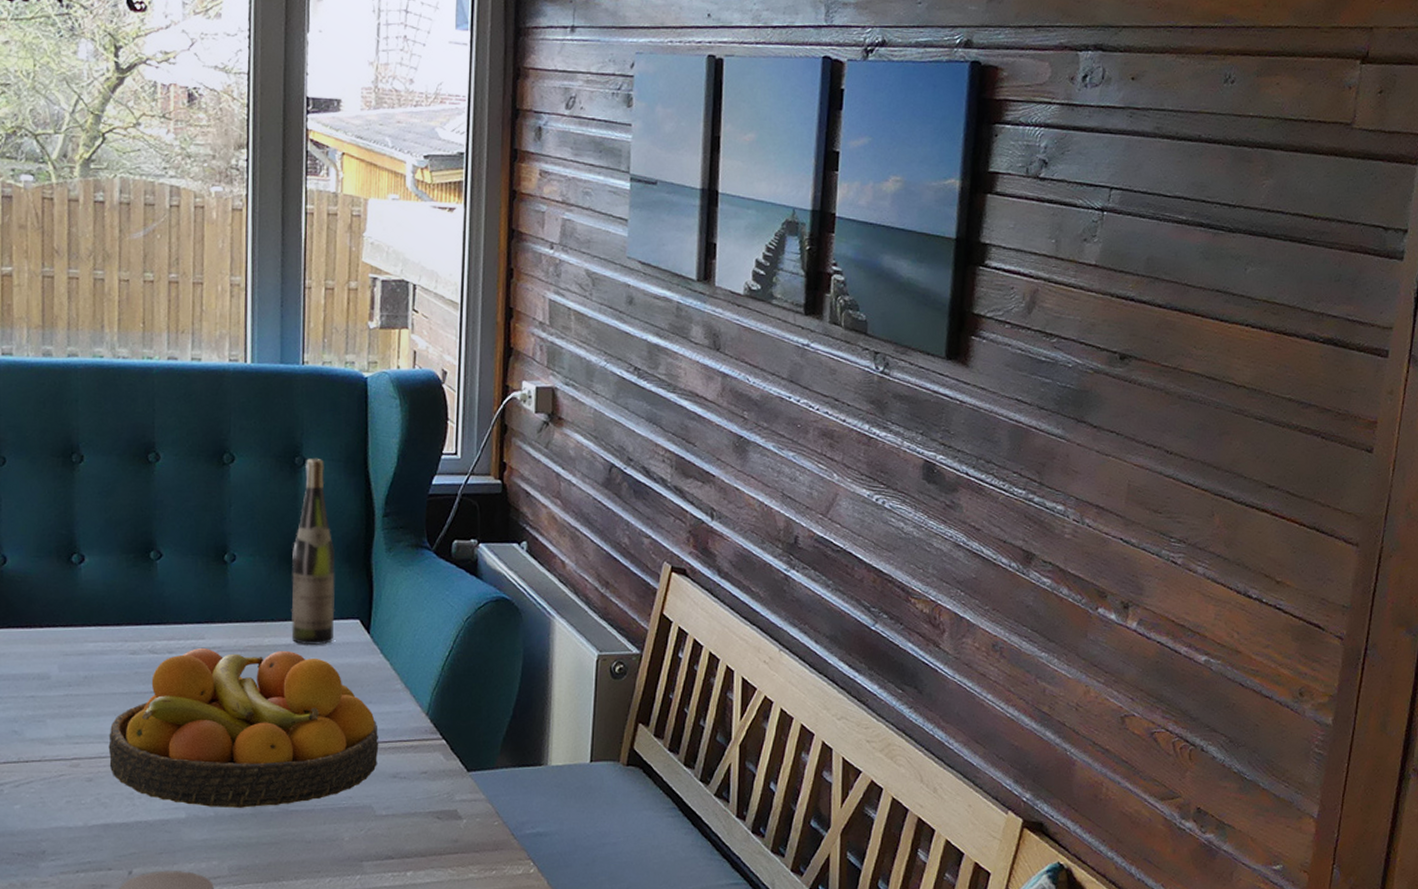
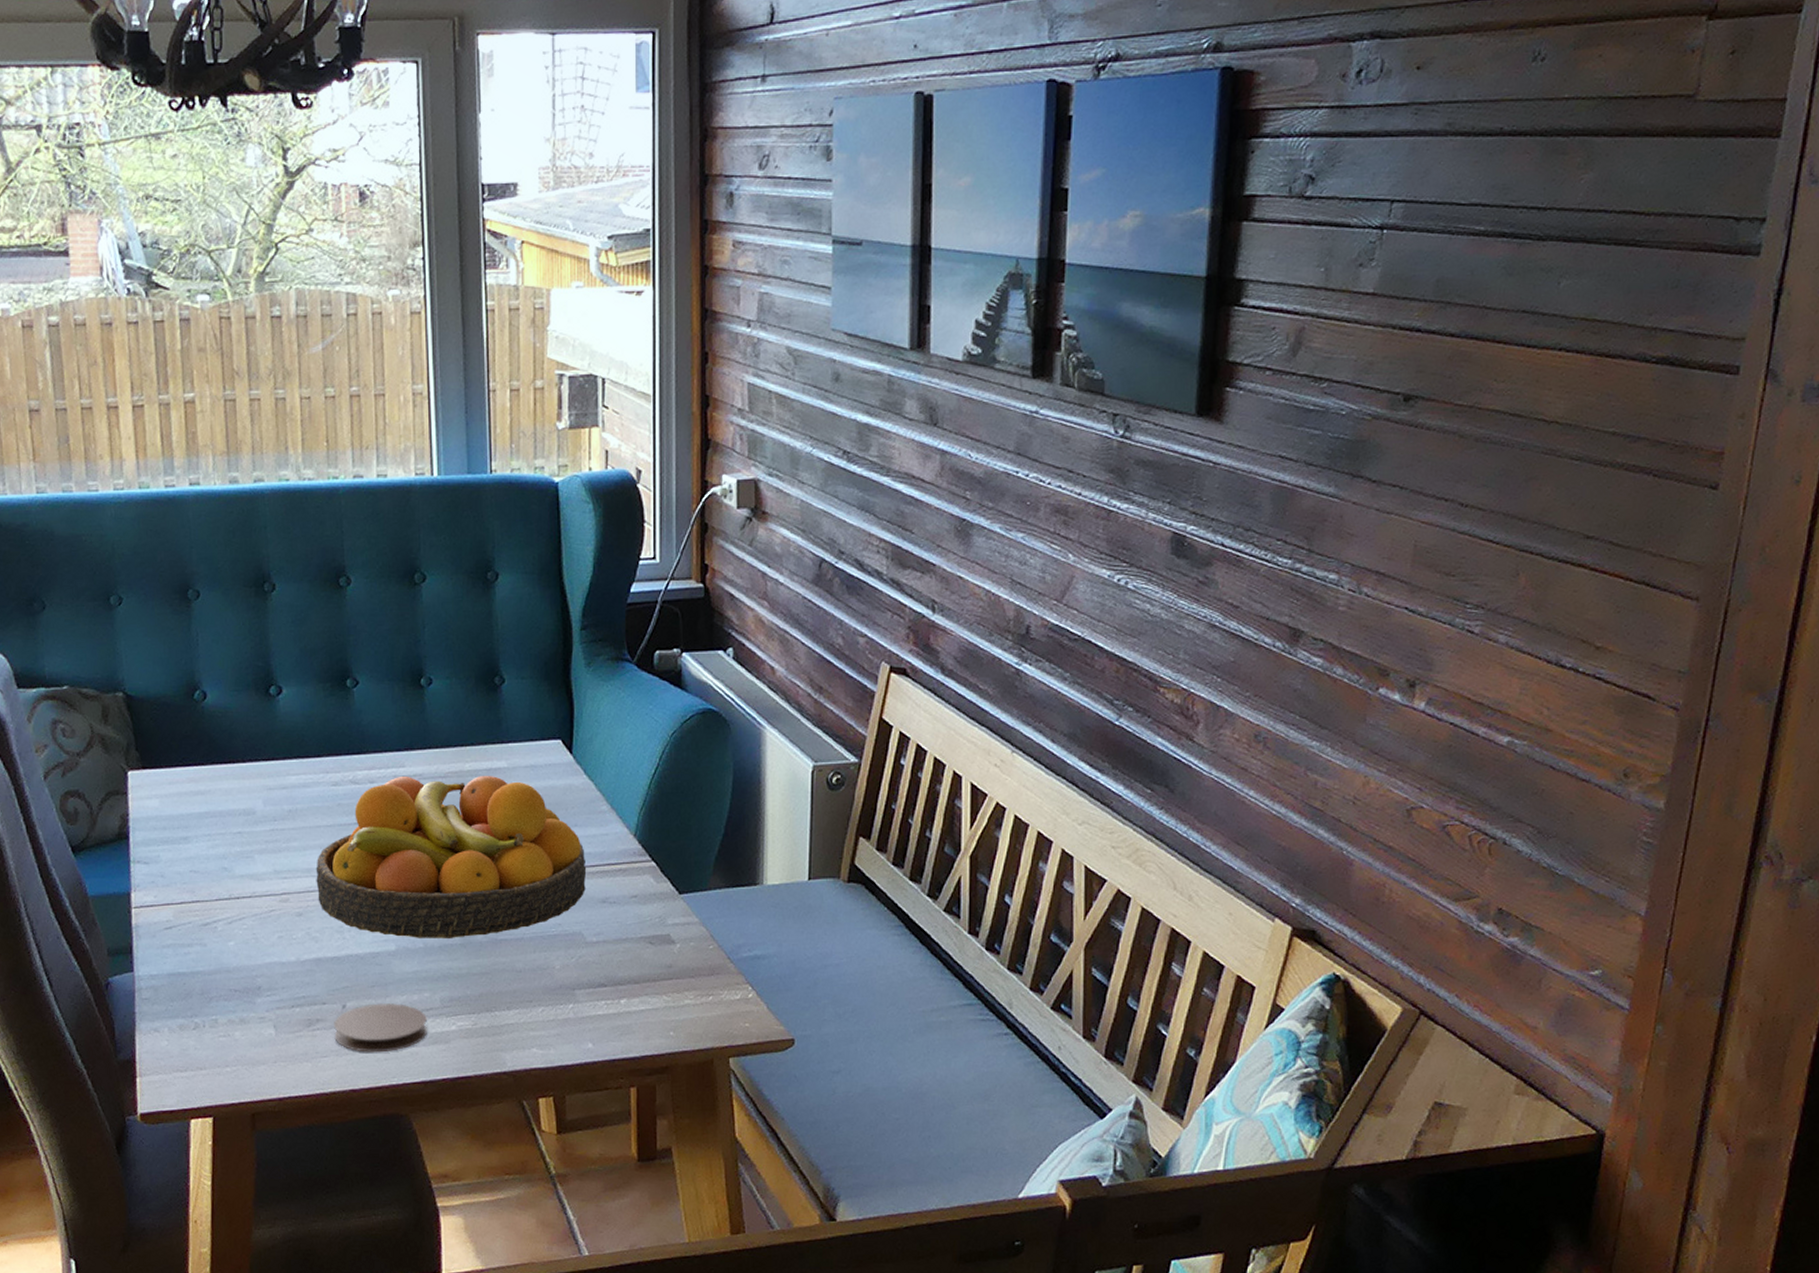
wine bottle: present [291,457,335,646] -> none [489,571,536,769]

